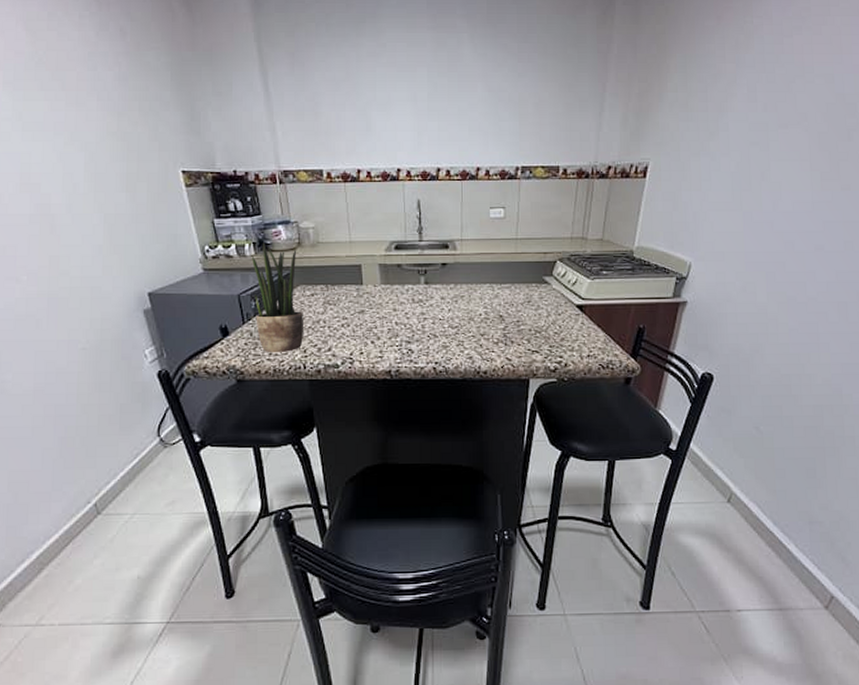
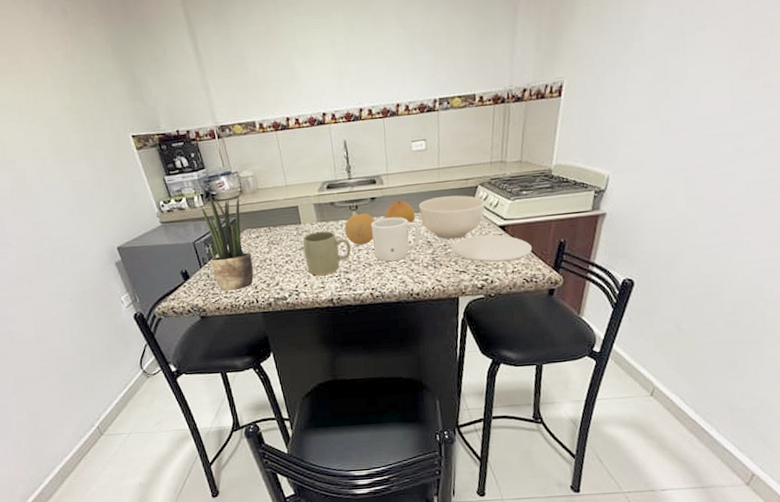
mug: none [362,295,416,343] -> present [302,231,352,276]
fruit: none [411,279,445,314] -> present [345,213,375,246]
mug: none [439,286,493,334] -> present [370,217,421,262]
fruit: none [455,268,489,294] -> present [384,200,416,223]
bowl: none [492,269,563,316] -> present [418,195,485,240]
plate: none [524,314,609,344] -> present [451,234,532,263]

